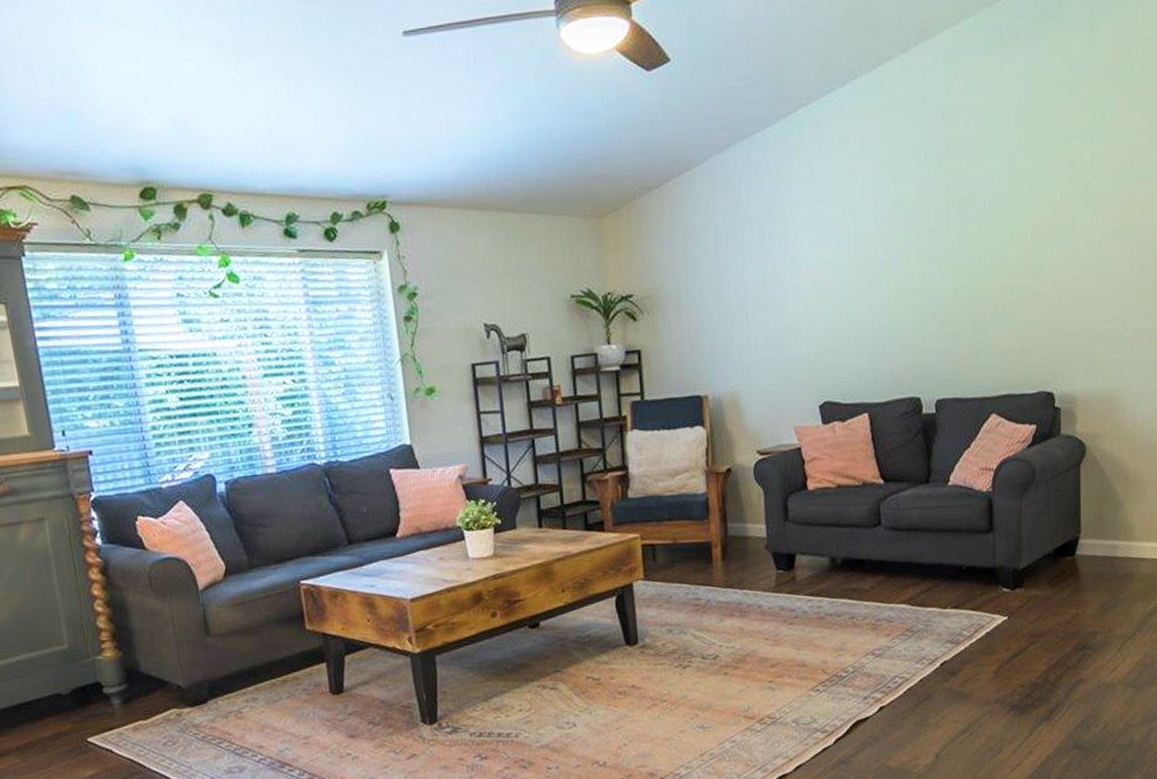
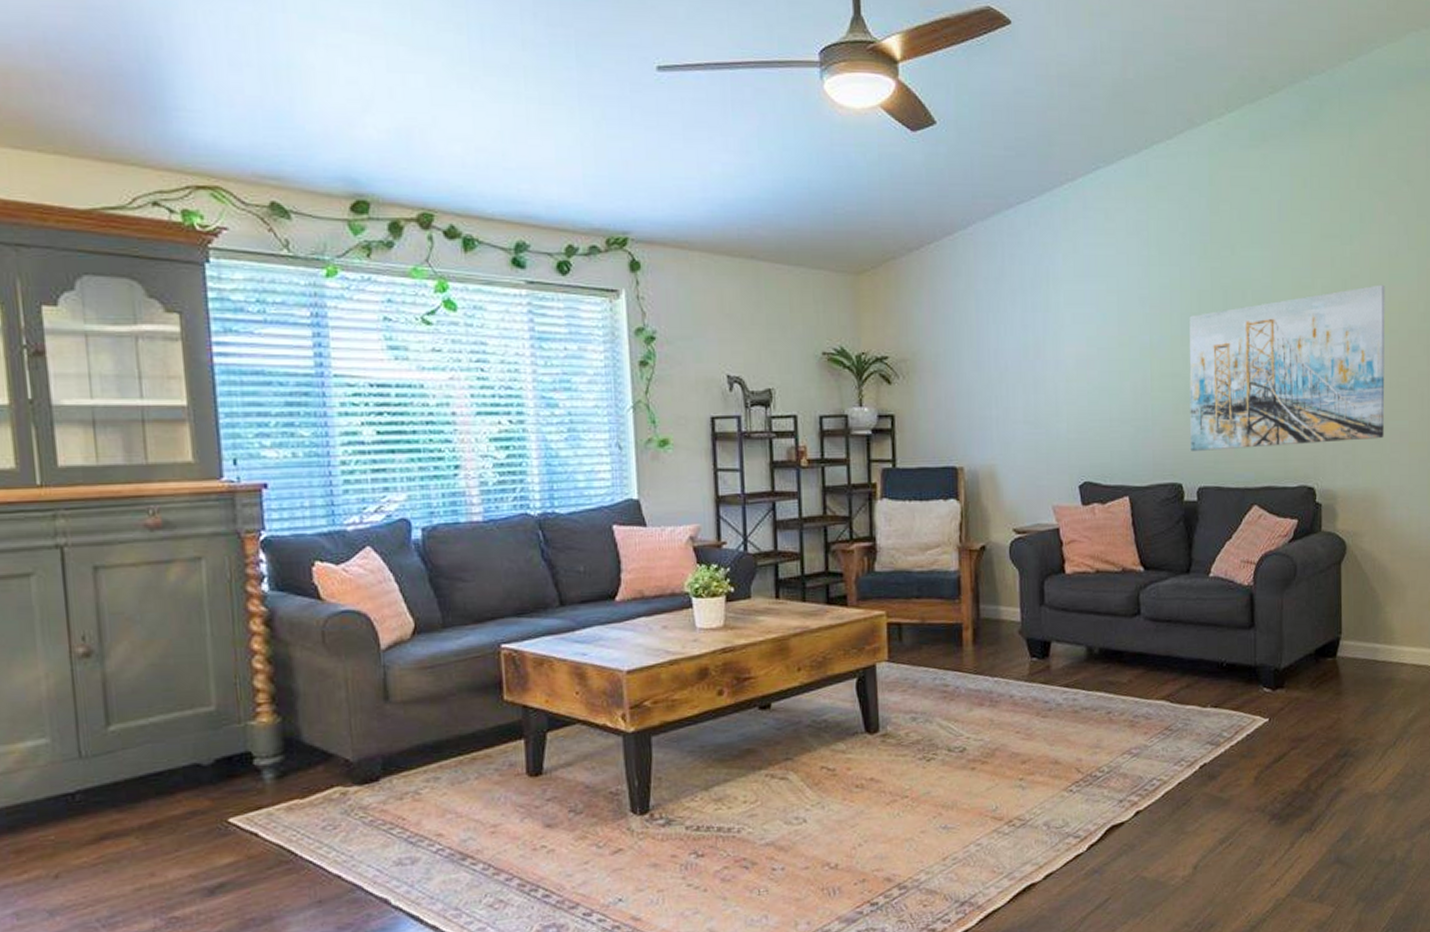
wall art: none [926,183,1128,365] -> present [1189,285,1385,451]

